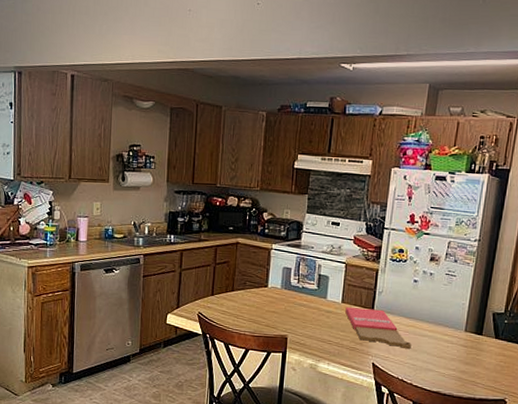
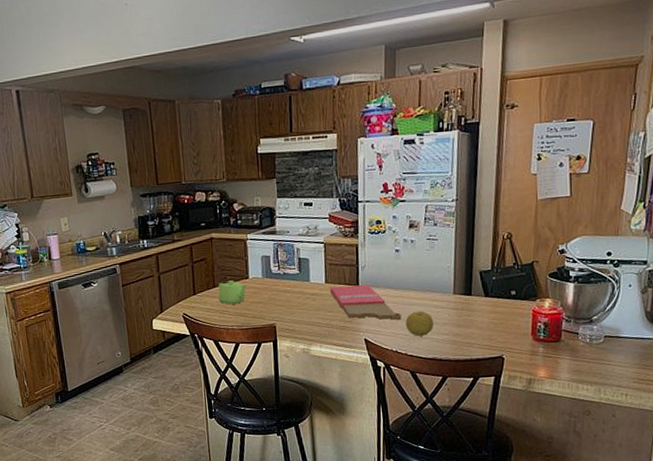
teapot: none [235,286,265,311] -> present [218,280,247,305]
fruit: none [414,343,442,368] -> present [405,310,433,336]

